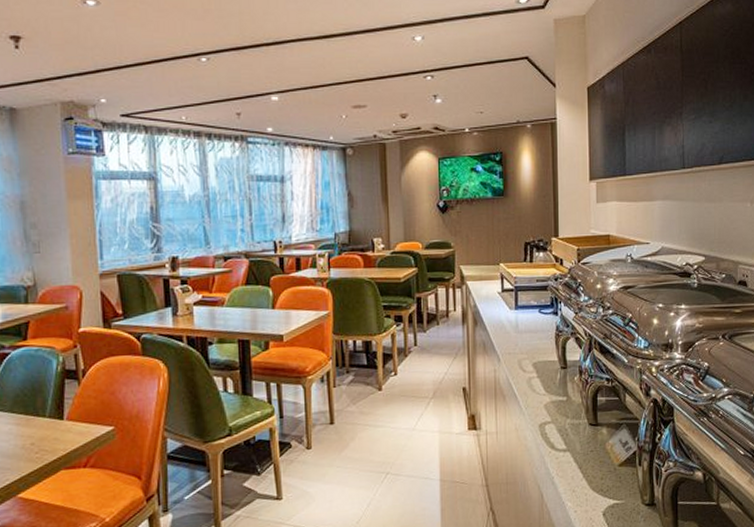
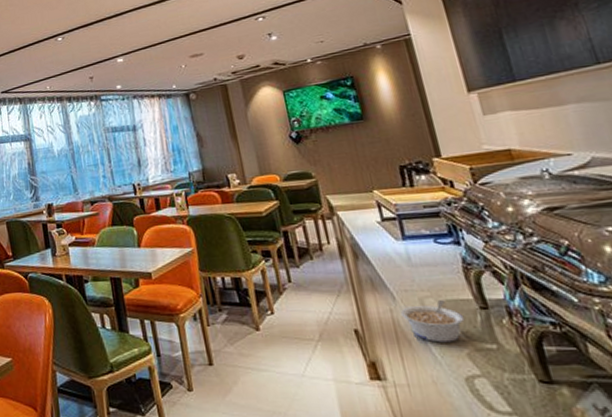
legume: none [502,361,548,397] -> present [400,300,465,343]

